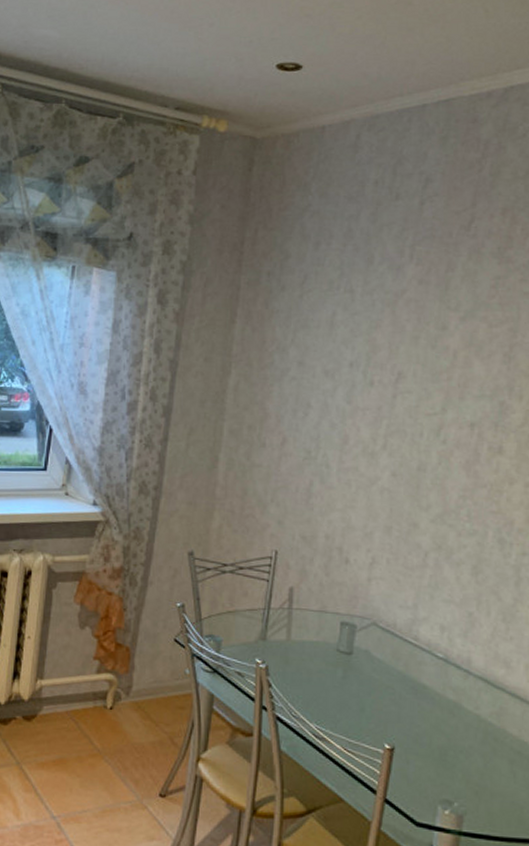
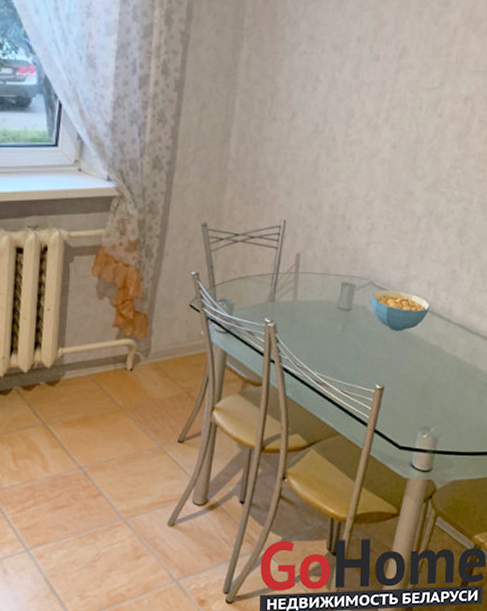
cereal bowl: none [375,632,445,682] -> present [371,289,430,331]

